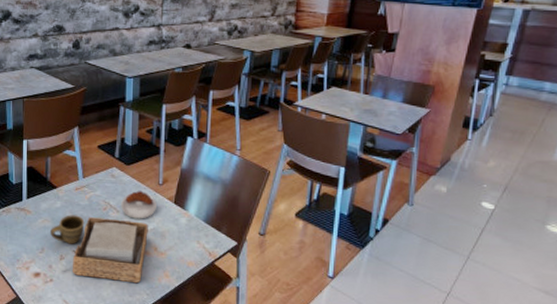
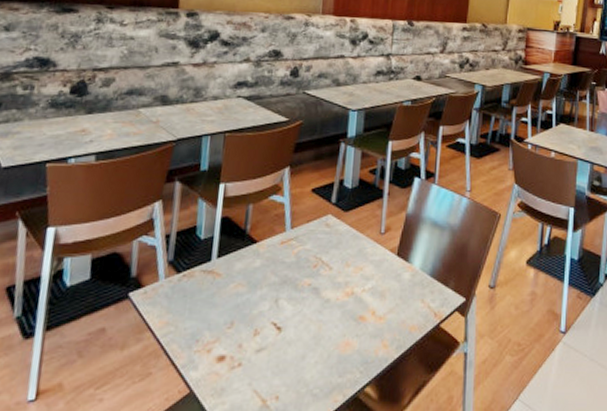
cup: present [49,215,85,244] -> none [243,276,289,314]
napkin holder: present [72,217,148,284] -> none [268,277,366,359]
crescent roll: present [121,190,157,219] -> none [335,241,377,277]

